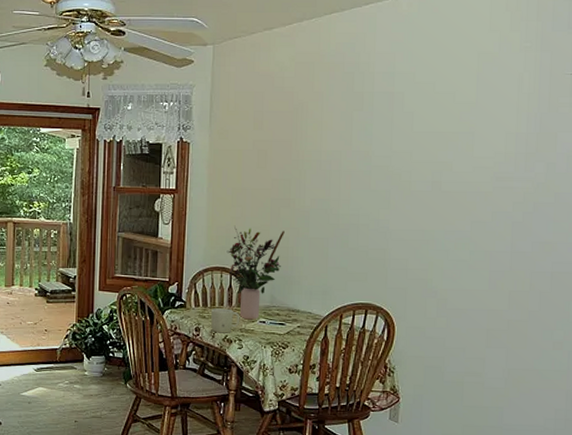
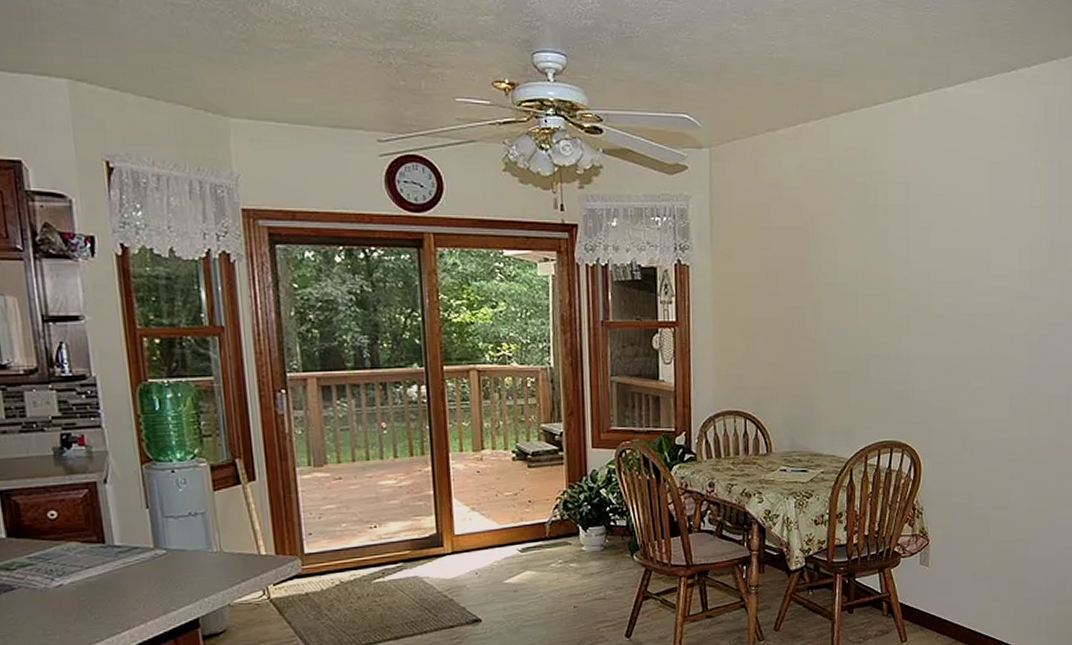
mug: present [210,308,240,333] -> none [725,458,759,487]
bouquet: present [226,225,285,320] -> none [739,361,802,469]

